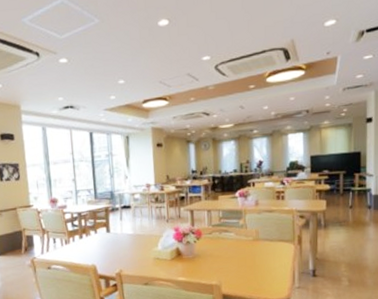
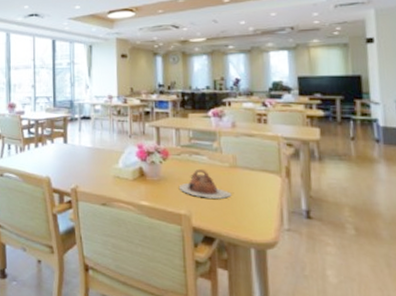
teapot: none [211,244,255,269] -> present [180,168,232,199]

